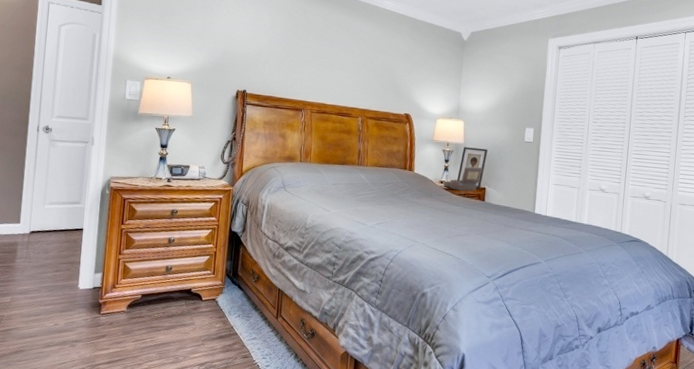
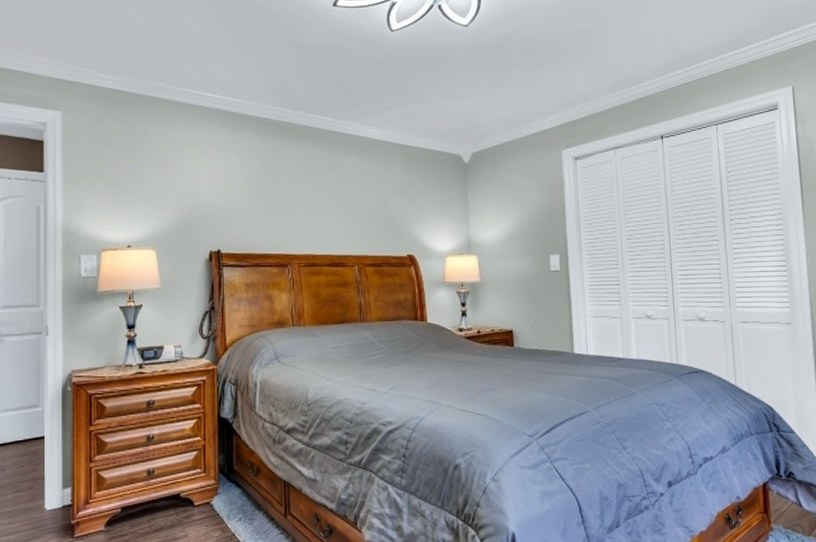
decorative box: present [443,166,483,192] -> none [462,308,507,338]
picture frame: present [457,147,488,189] -> none [478,285,510,333]

